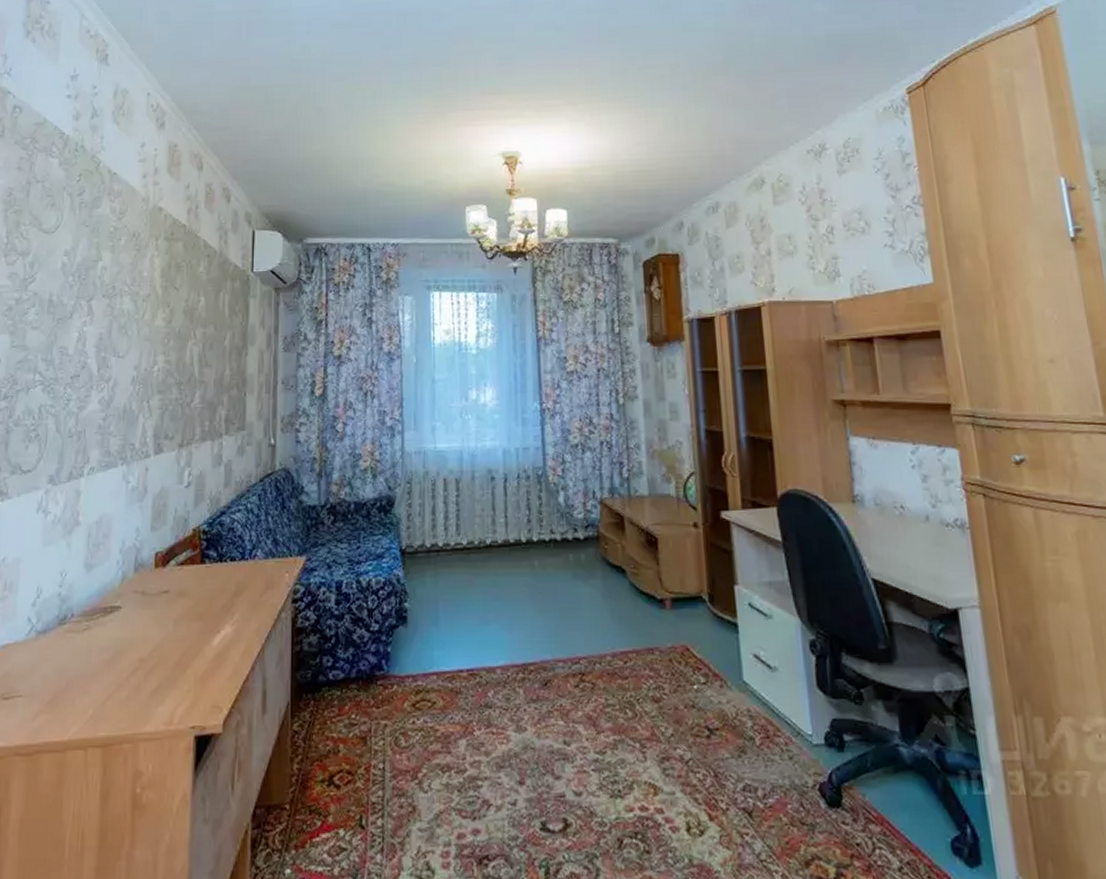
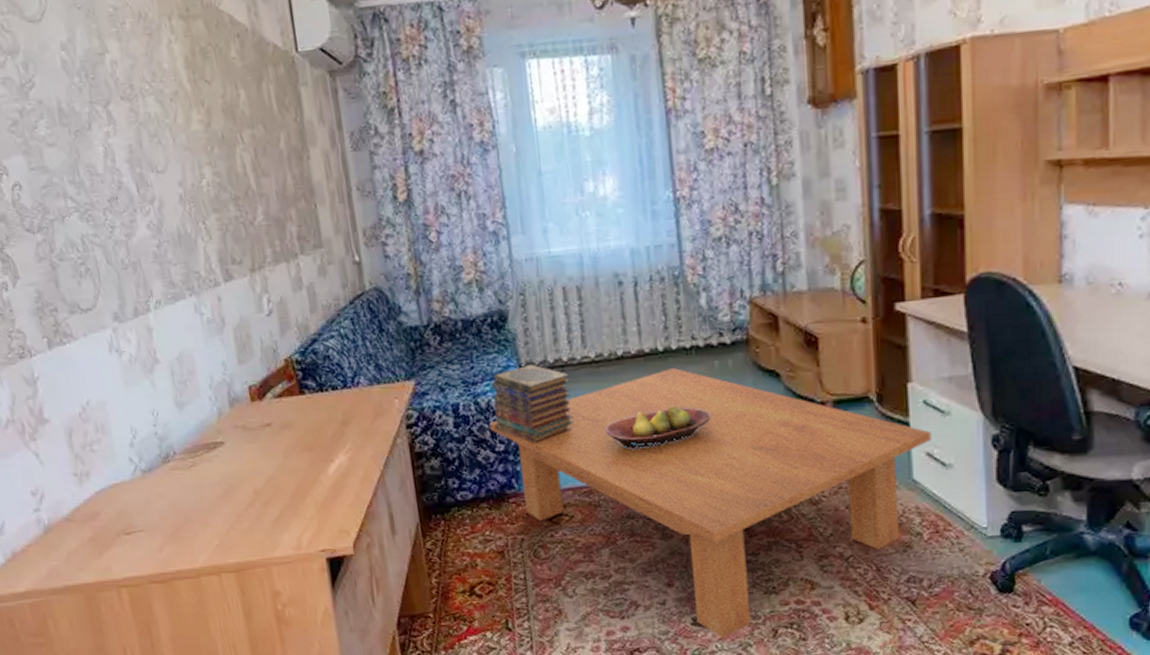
coffee table: none [367,559,758,849] -> present [489,368,932,639]
book stack: none [371,547,443,625] -> present [491,364,574,444]
fruit bowl: none [471,594,566,635] -> present [605,405,712,449]

